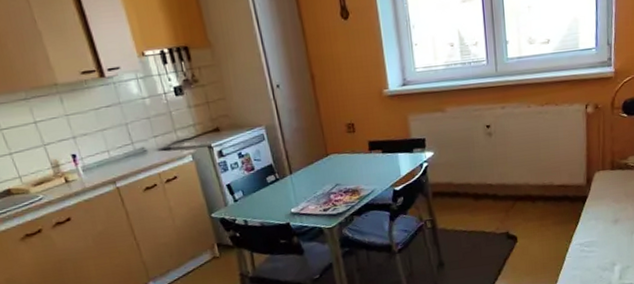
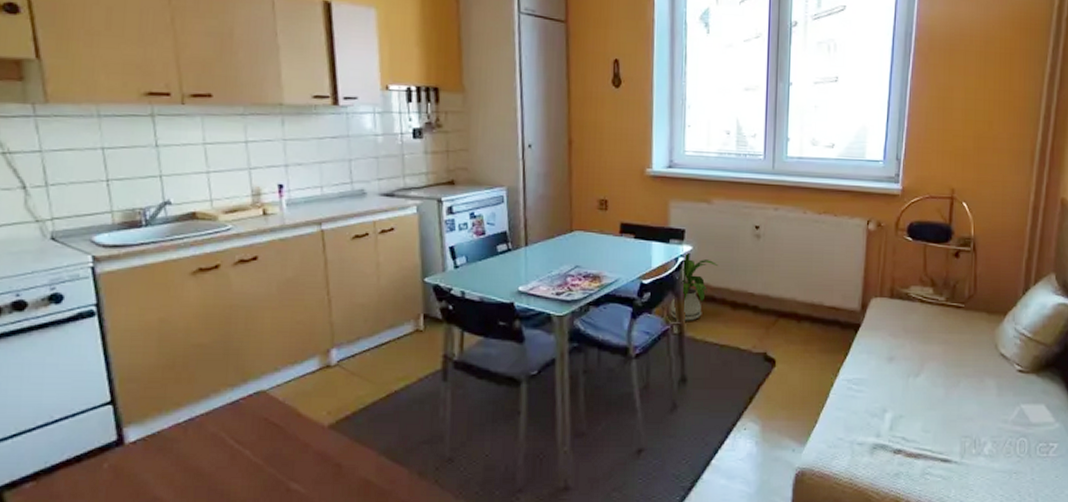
house plant: none [421,158,458,216] -> present [670,253,718,321]

